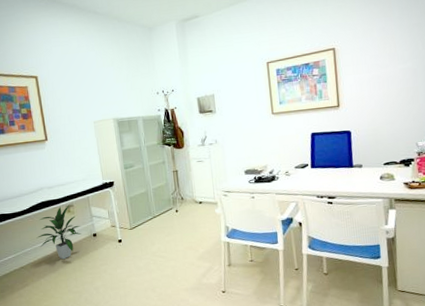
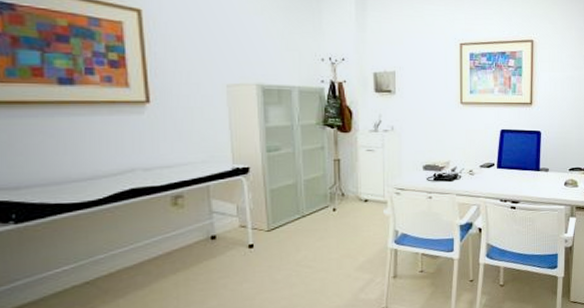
indoor plant: present [36,204,81,260] -> none [117,194,193,271]

